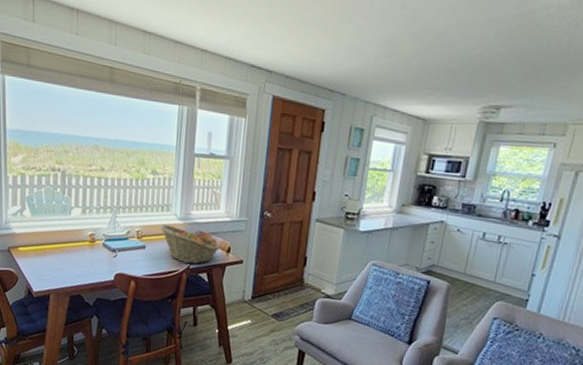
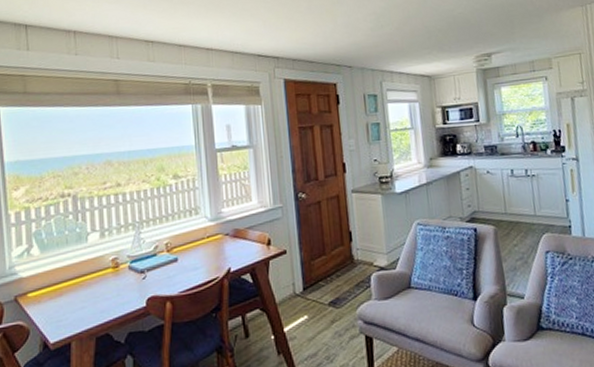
fruit basket: present [160,224,221,264] -> none [190,229,261,268]

